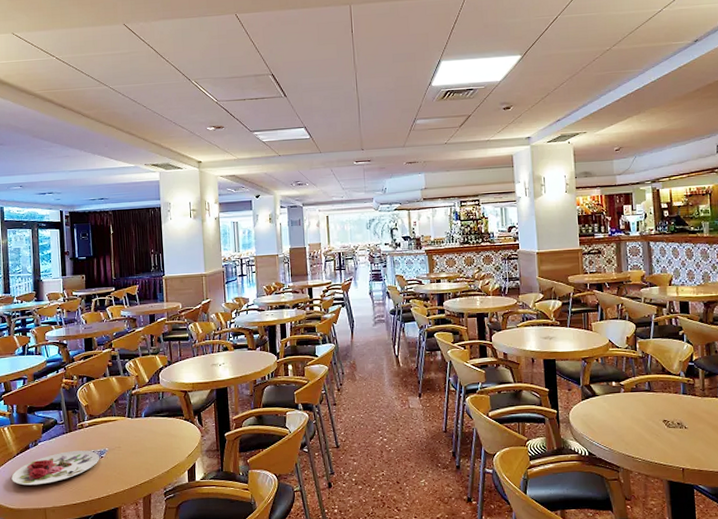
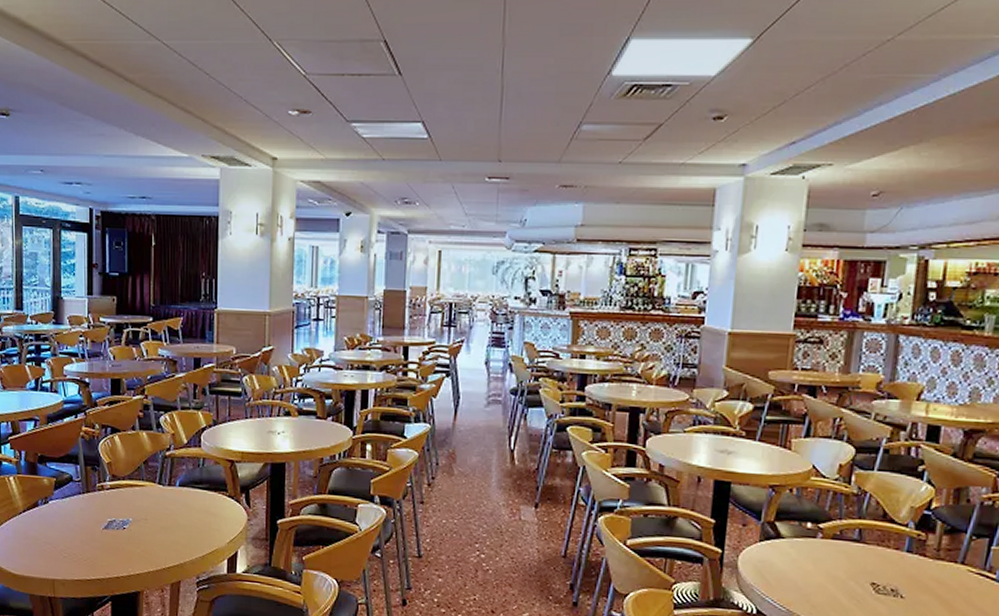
plate: present [11,450,99,486] -> none [16,515,121,552]

